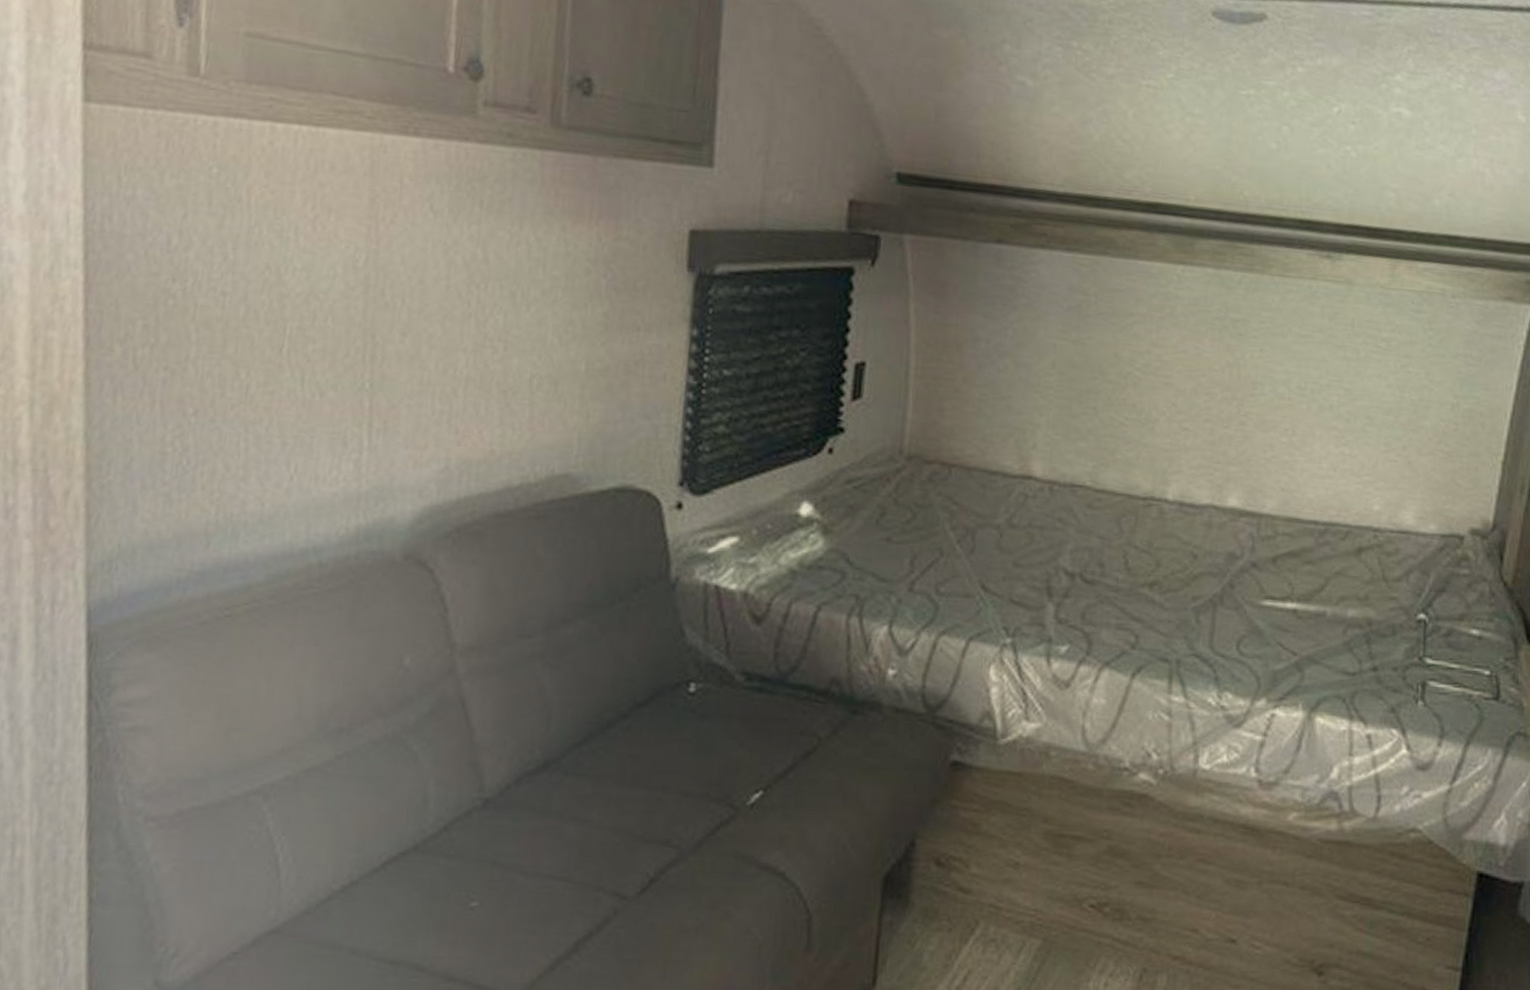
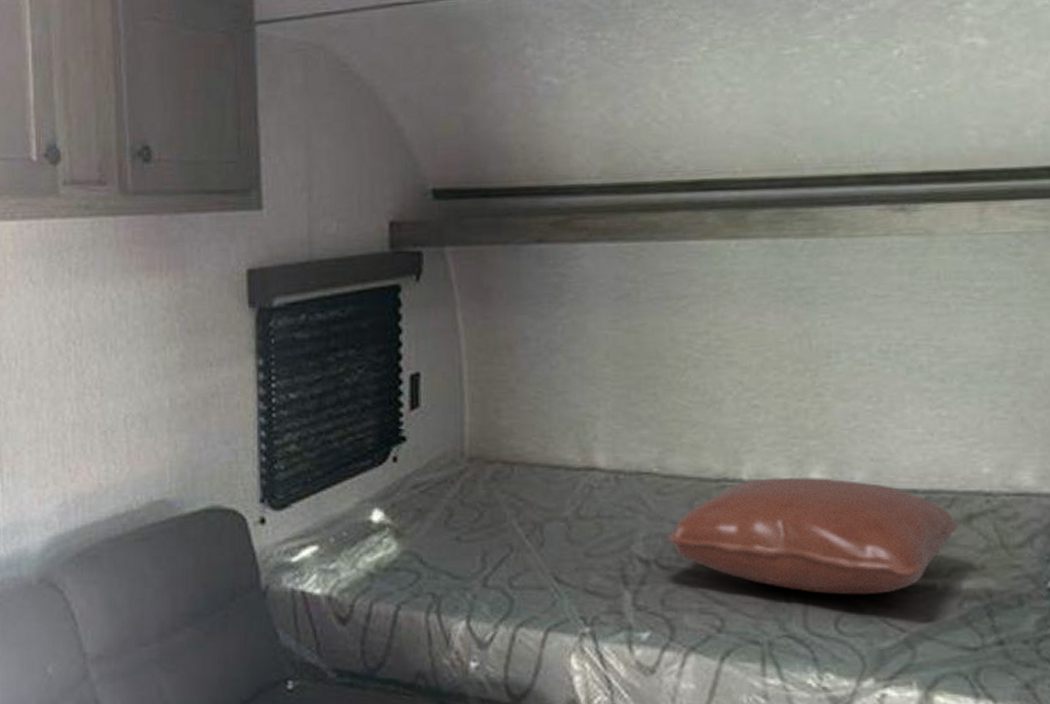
pillow: none [1094,500,1350,619] -> present [668,478,959,595]

